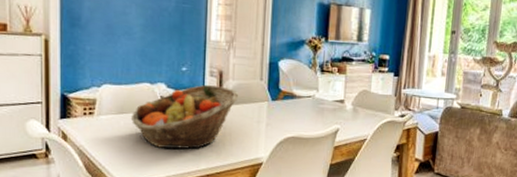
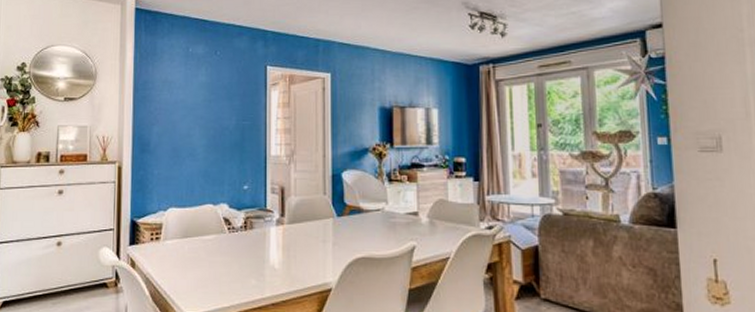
fruit basket: present [130,84,239,149] -> none [194,202,302,274]

